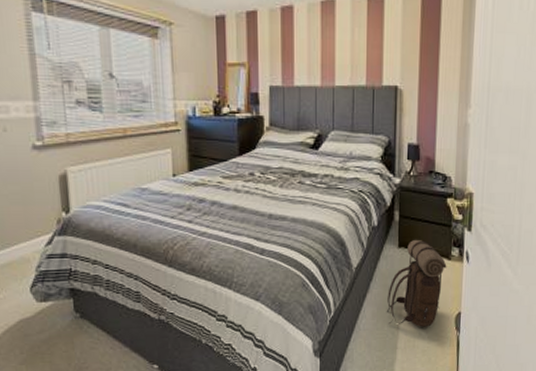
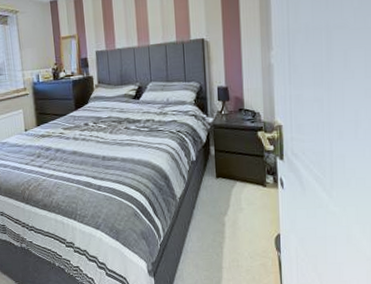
backpack: present [386,239,447,327] -> none [209,170,263,249]

